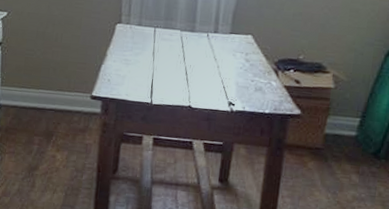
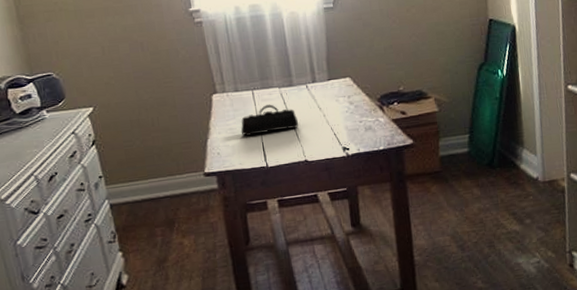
pencil case: none [134,44,192,73] -> present [241,104,299,136]

